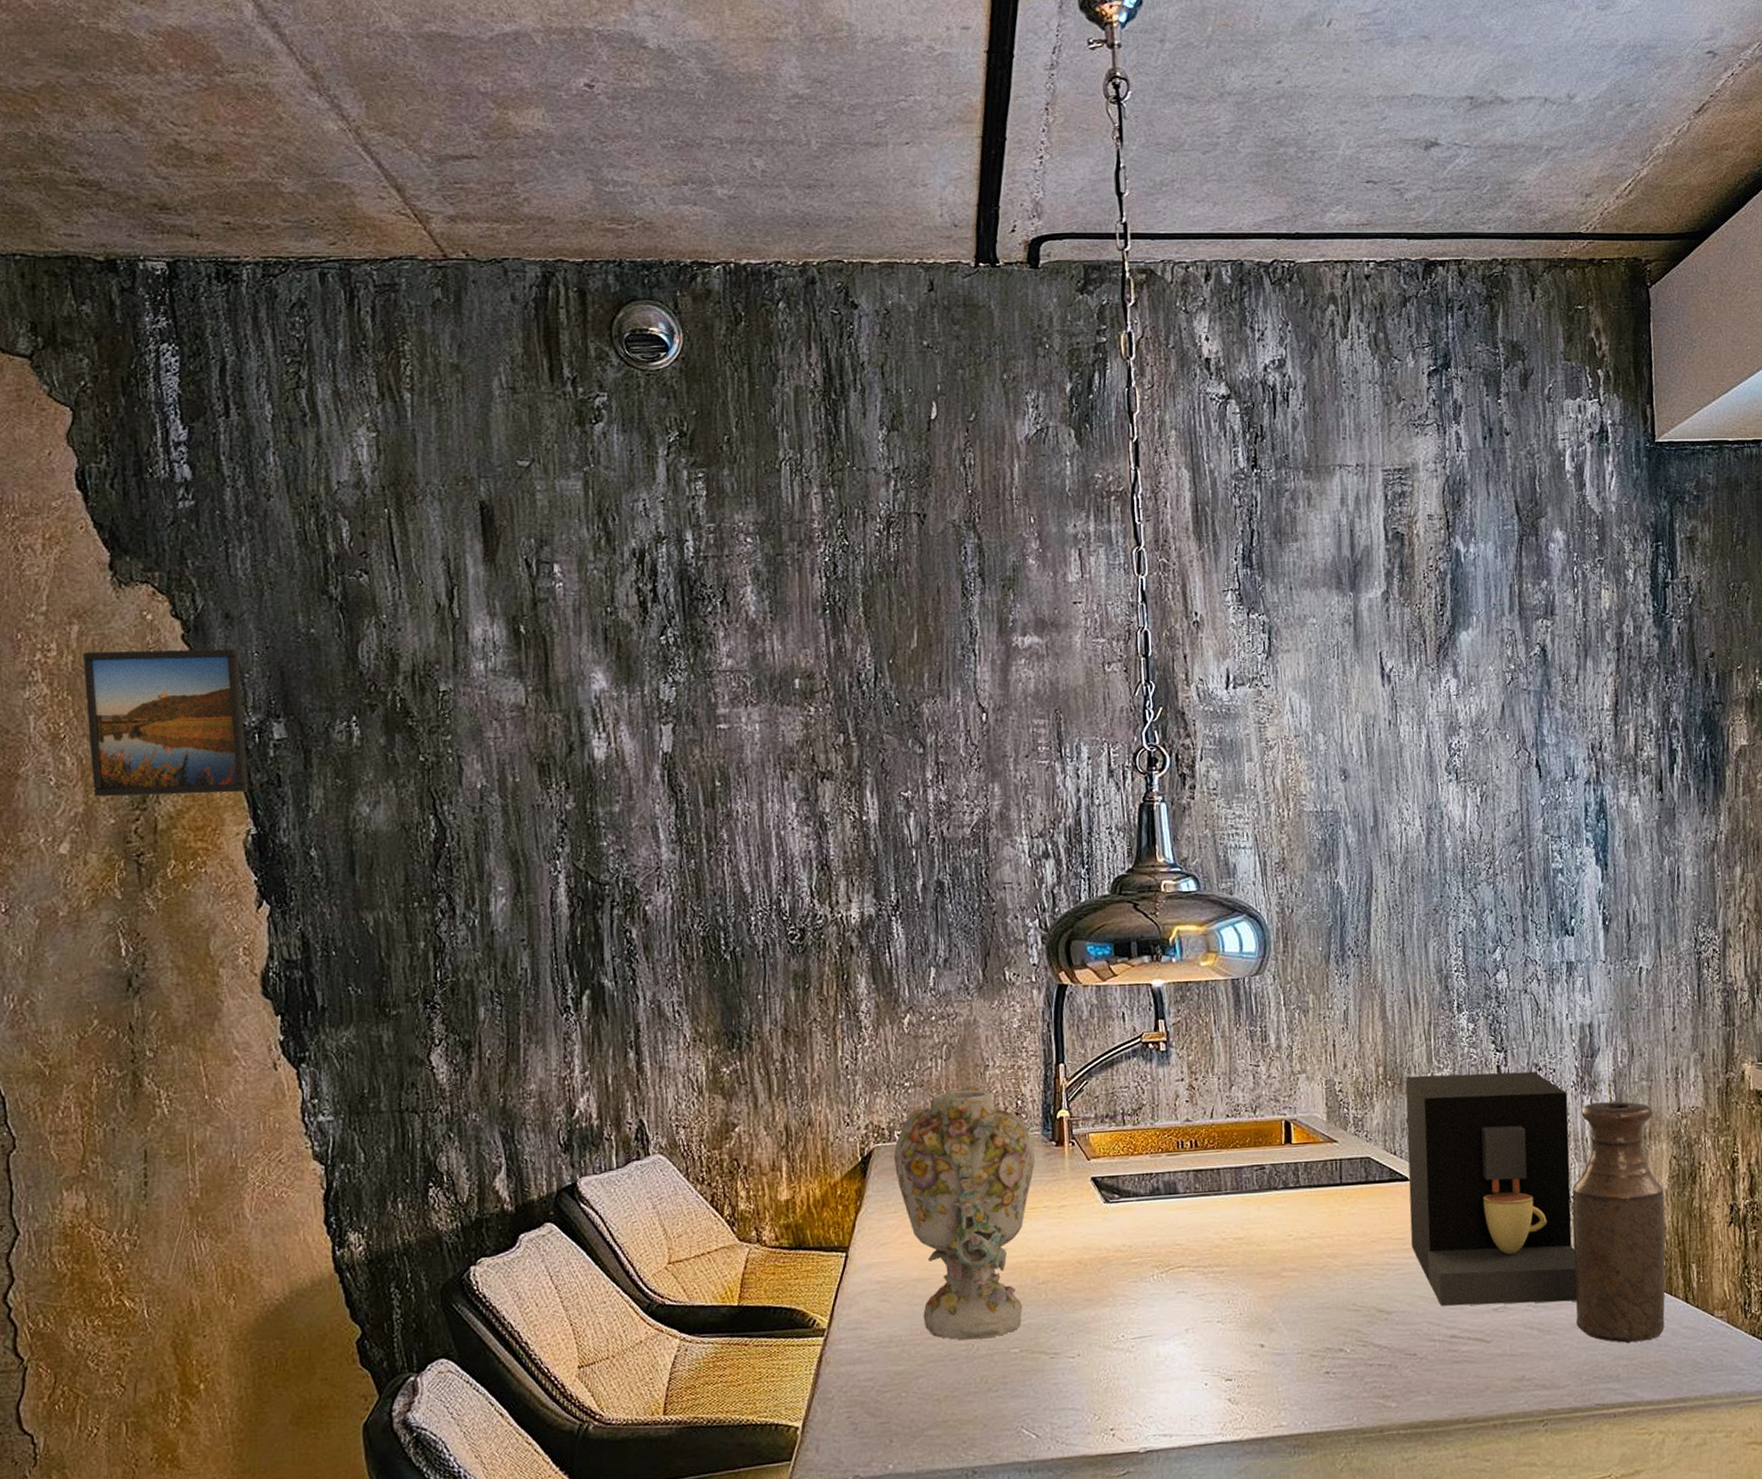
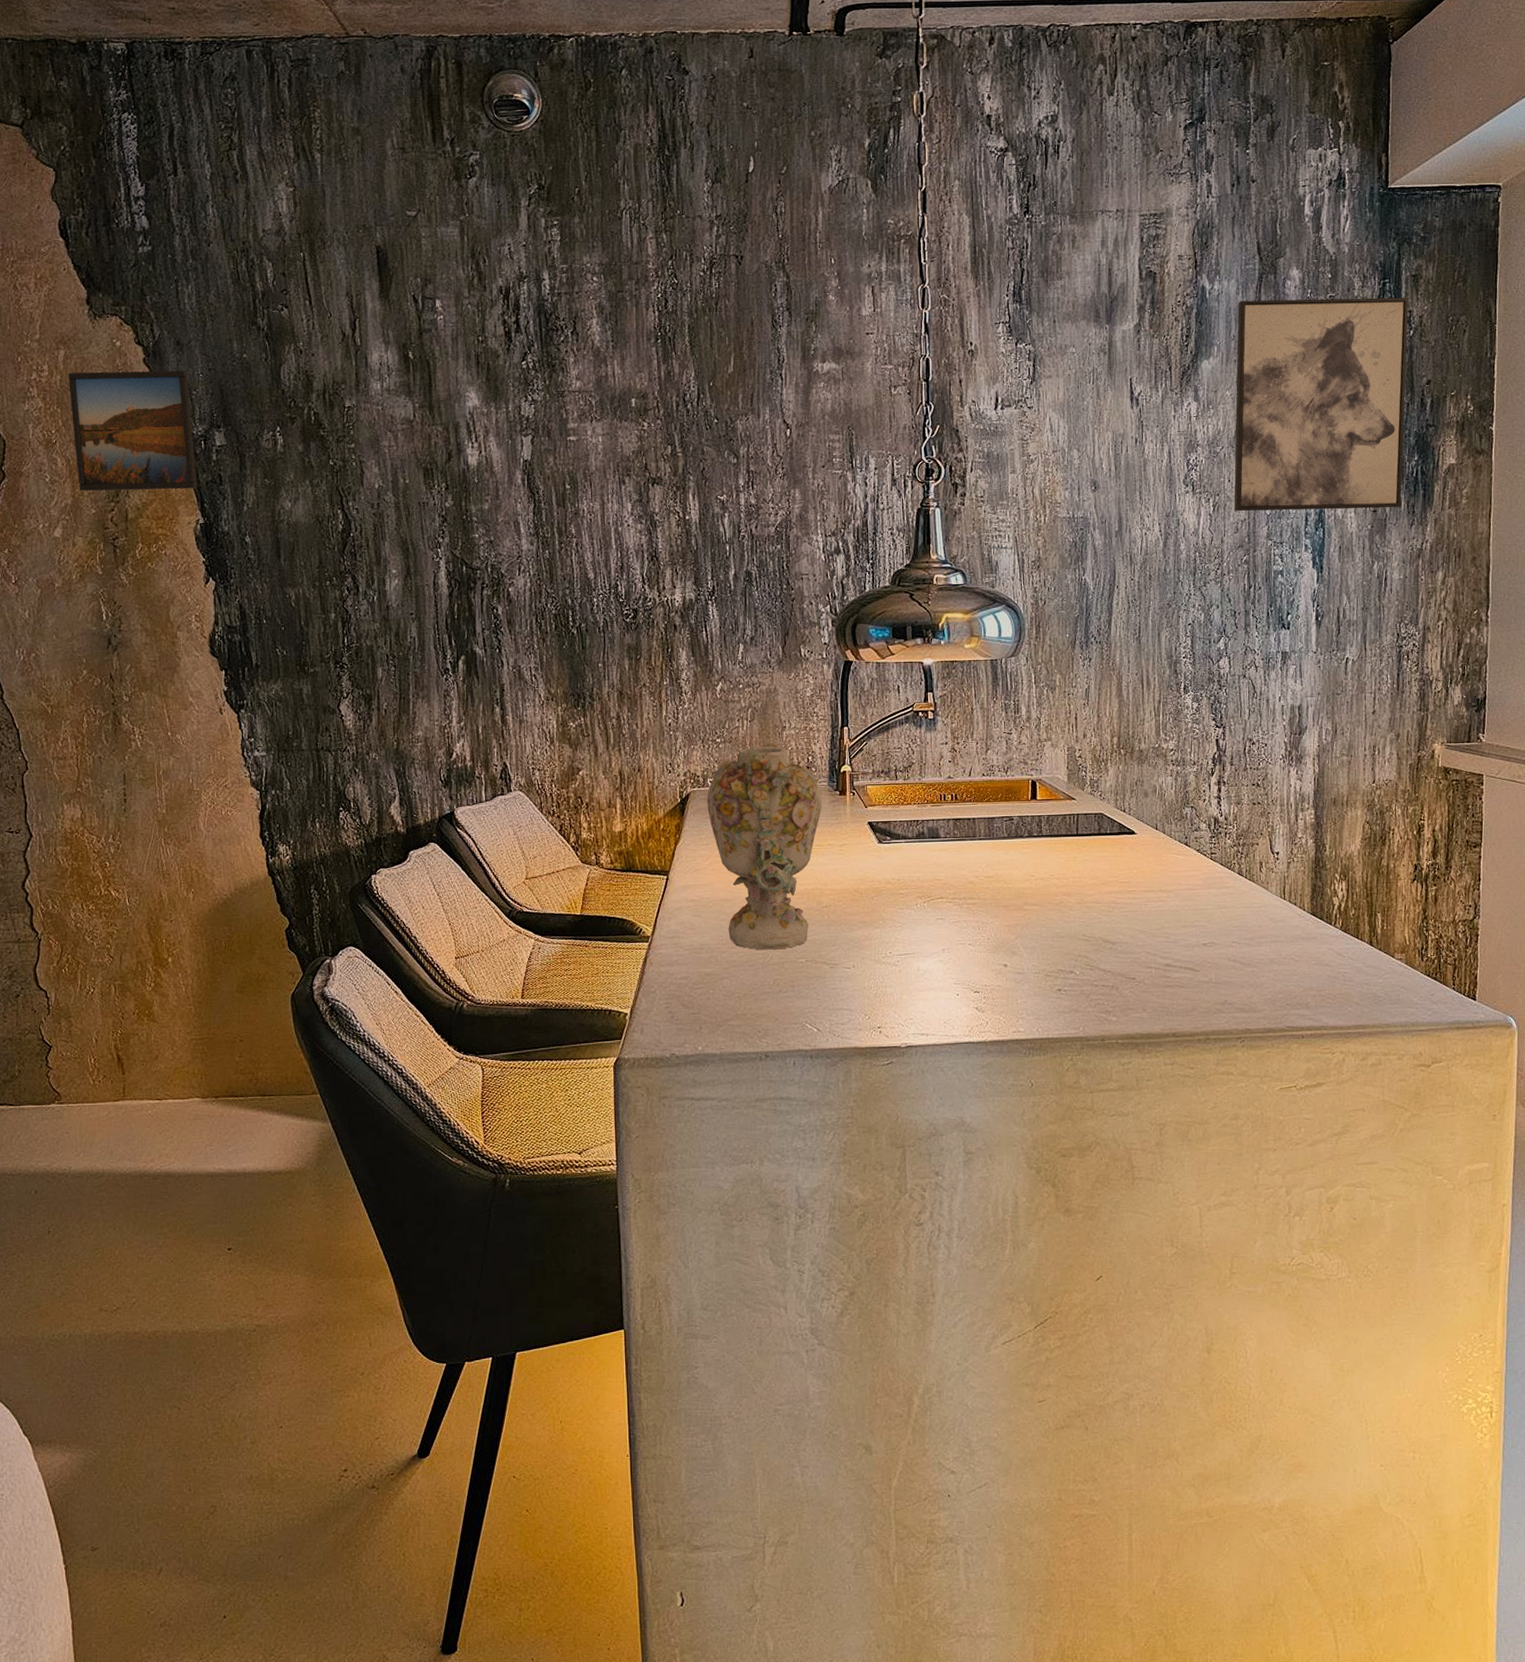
coffee maker: present [1405,1071,1578,1306] -> none [1134,745,1277,941]
wall art: none [1496,561,1691,801] -> present [1234,297,1409,511]
bottle: present [1572,1101,1666,1344] -> none [1274,773,1357,978]

